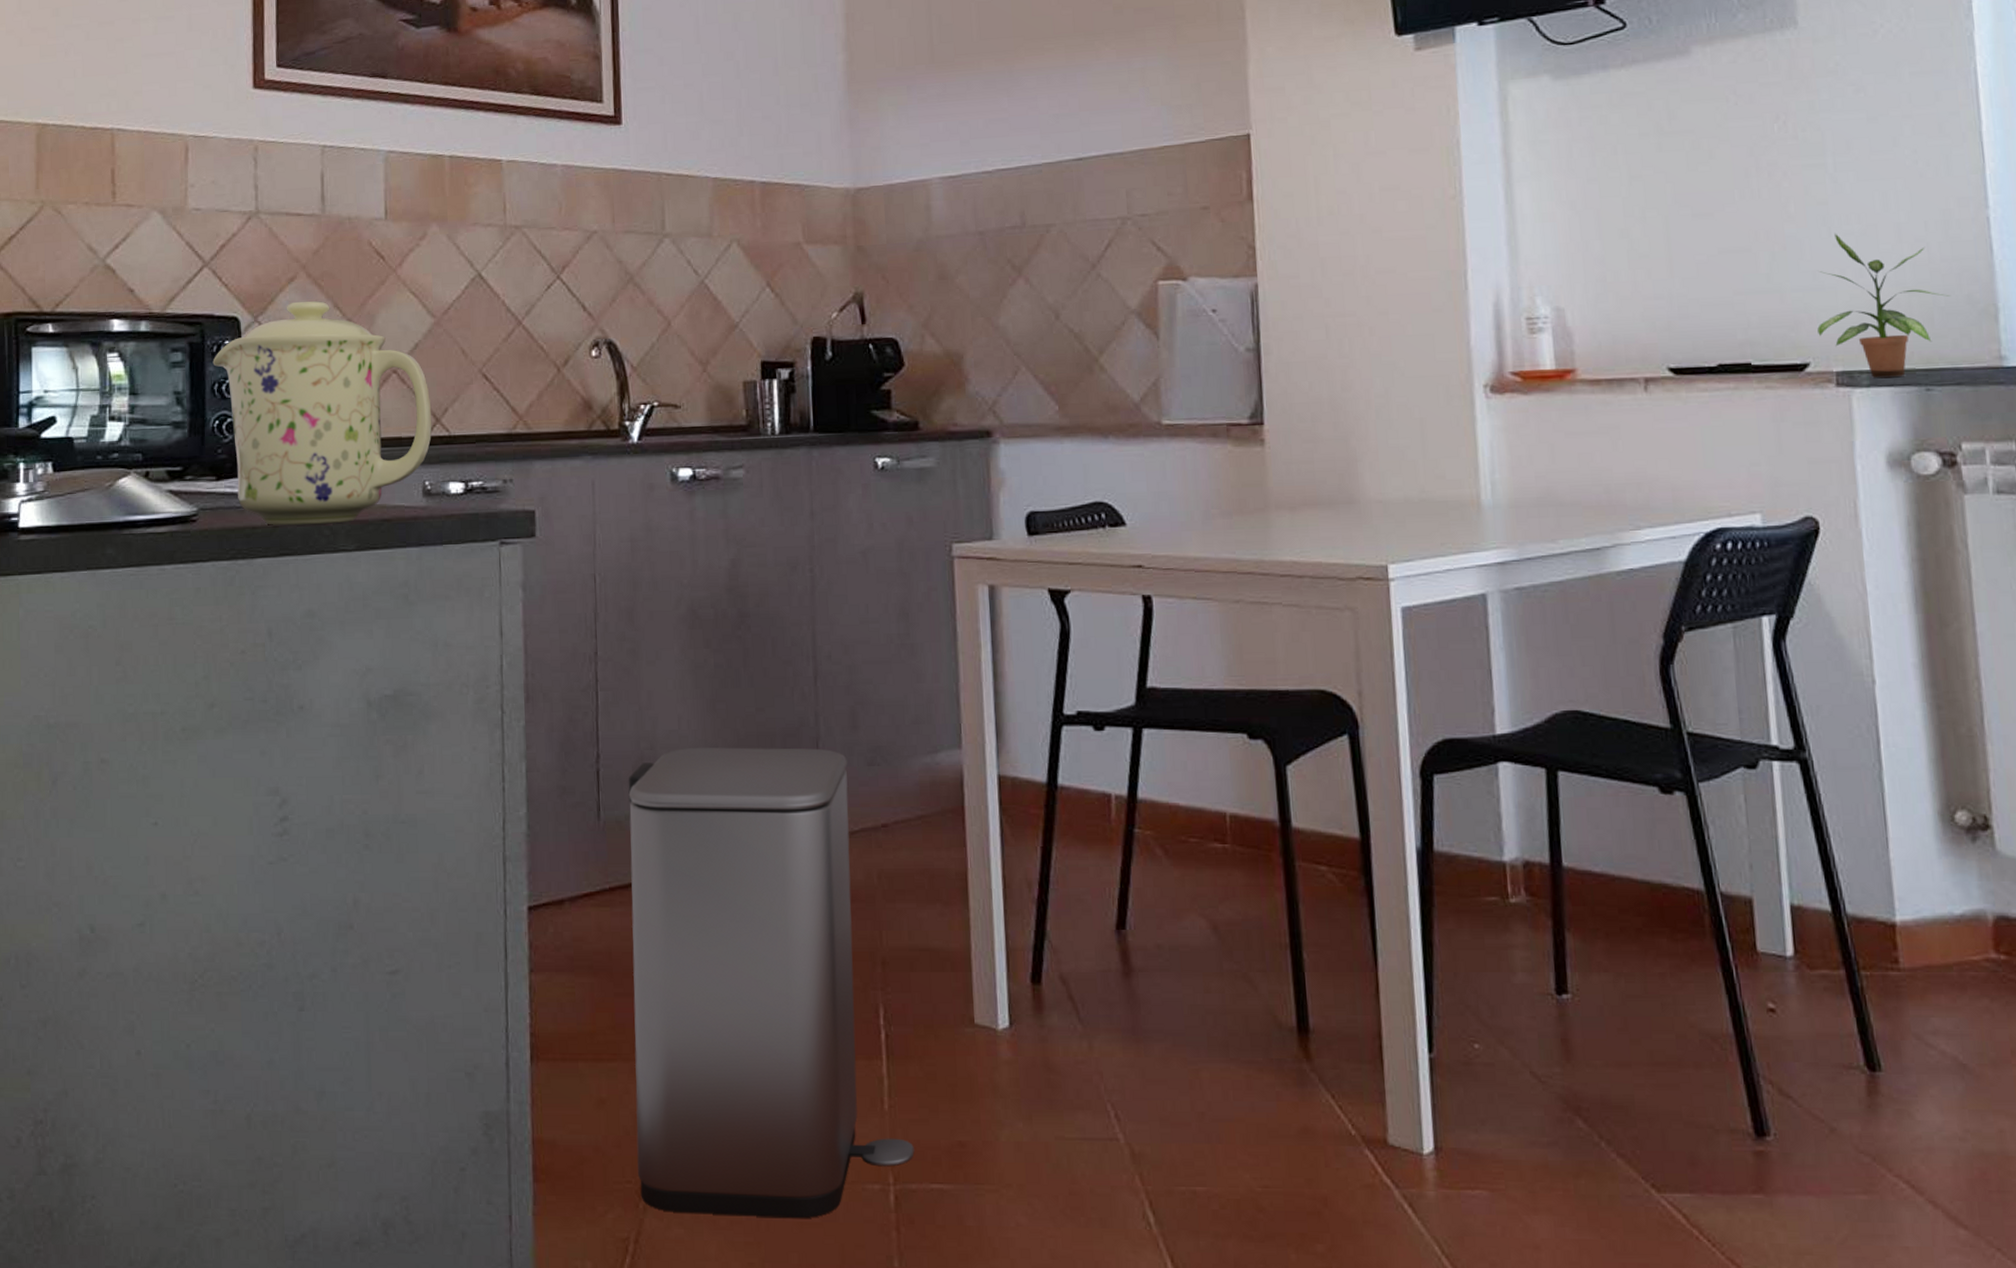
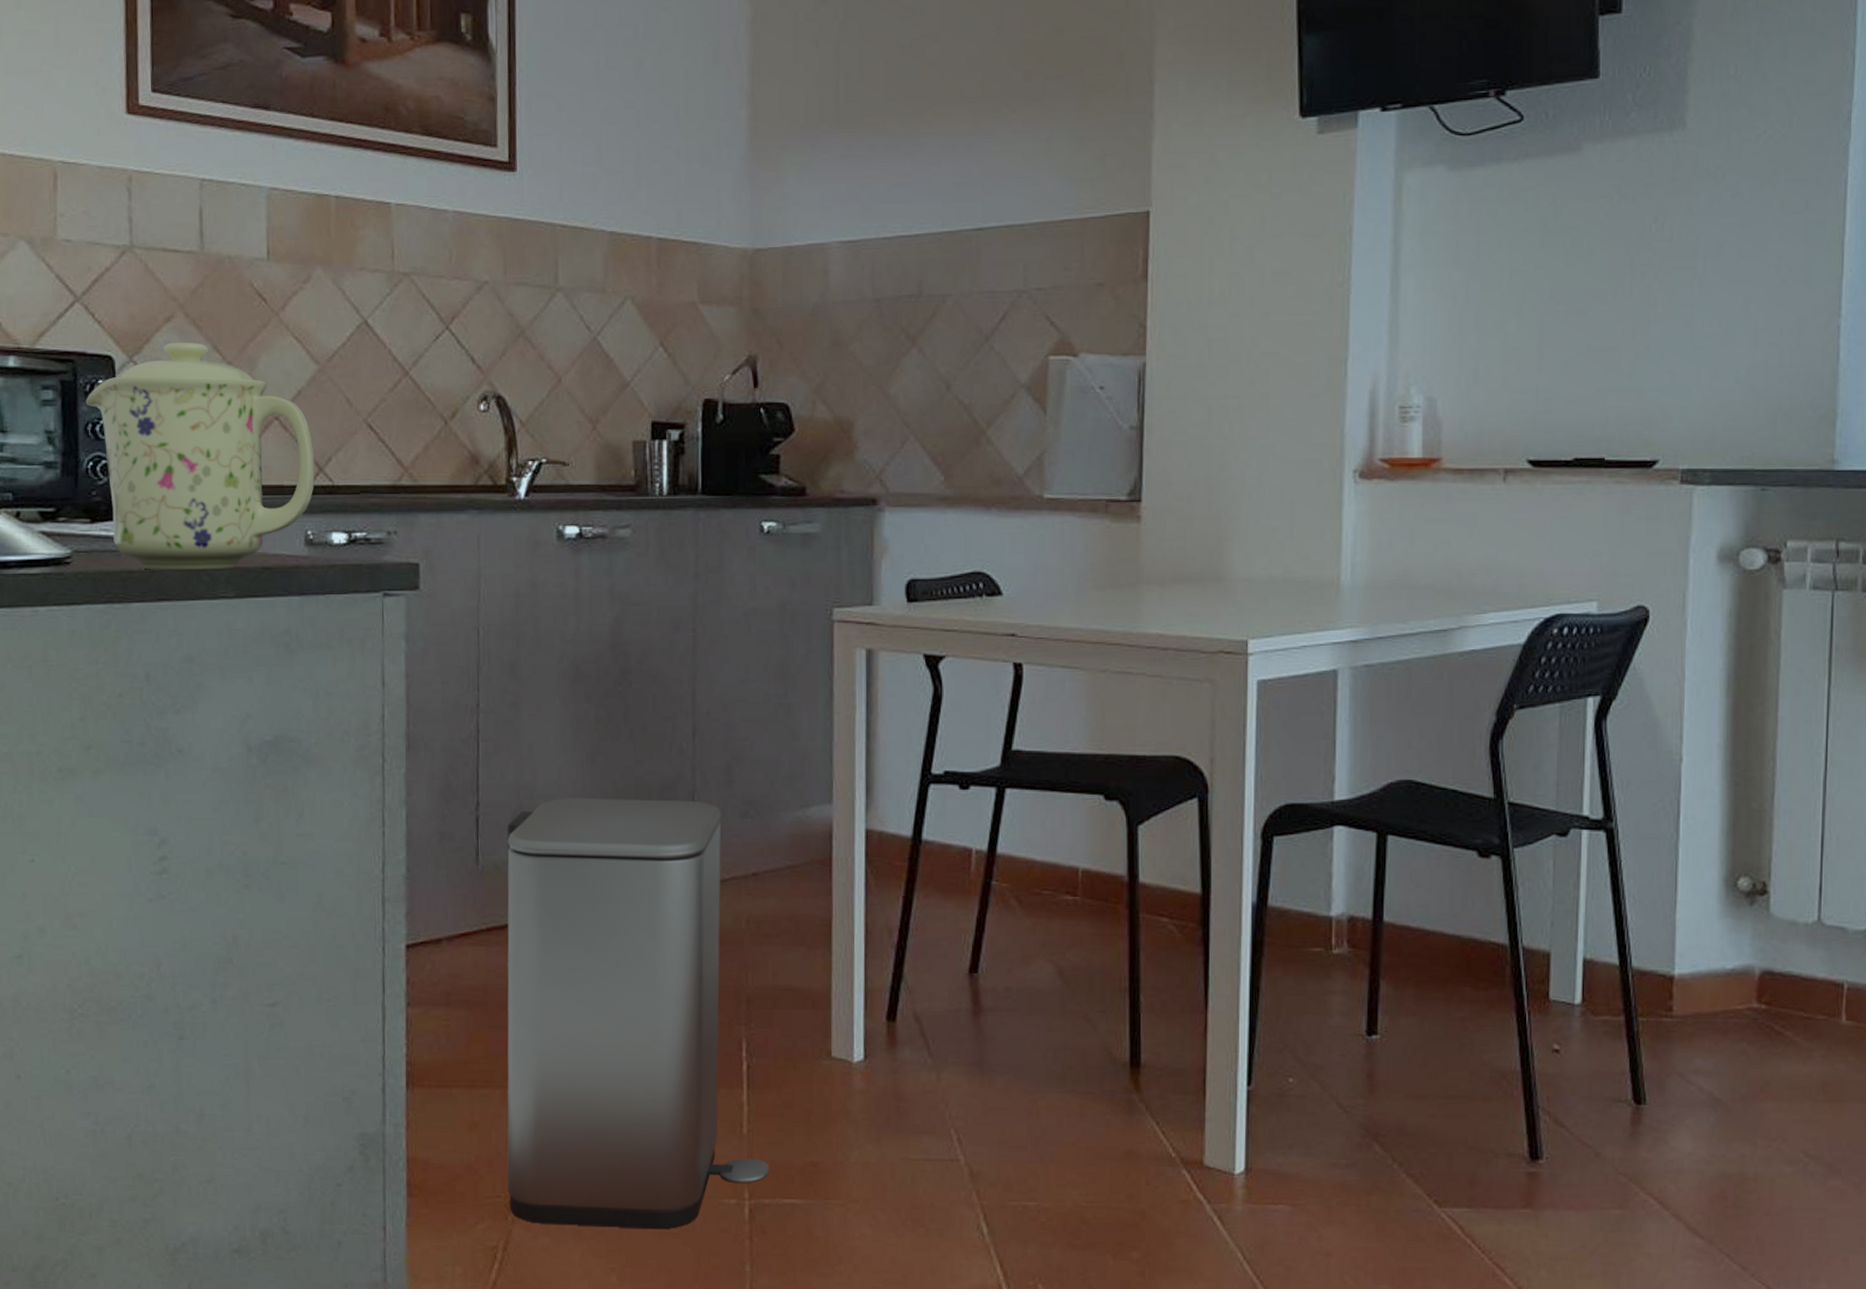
potted plant: present [1817,233,1951,379] -> none [1669,335,1796,477]

